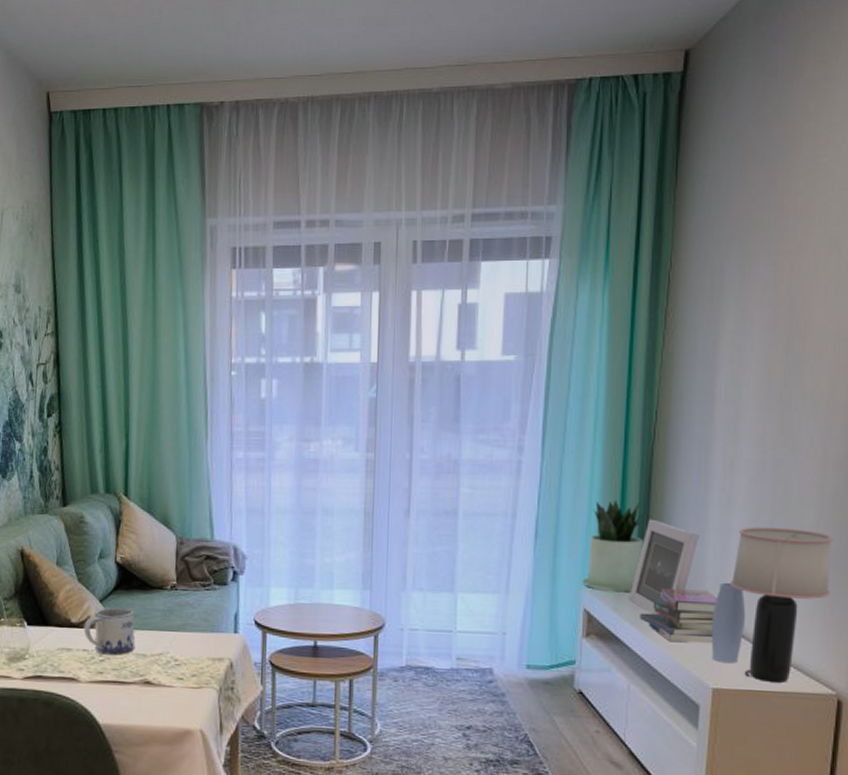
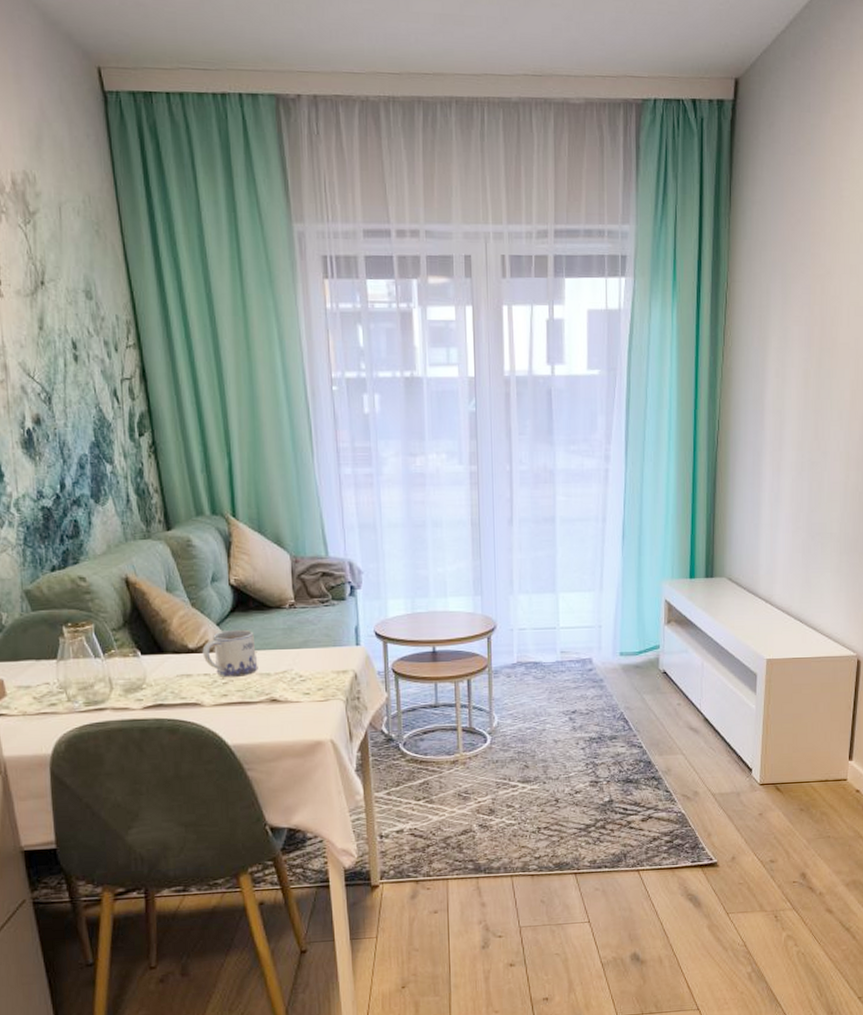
planter: present [582,500,646,593] -> none [662,502,713,584]
picture frame: present [629,519,699,615] -> none [701,517,754,601]
books: present [640,588,718,644] -> none [710,577,769,623]
vase: present [711,582,746,663] -> none [765,569,791,637]
table lamp: present [731,527,833,683] -> none [779,520,854,650]

